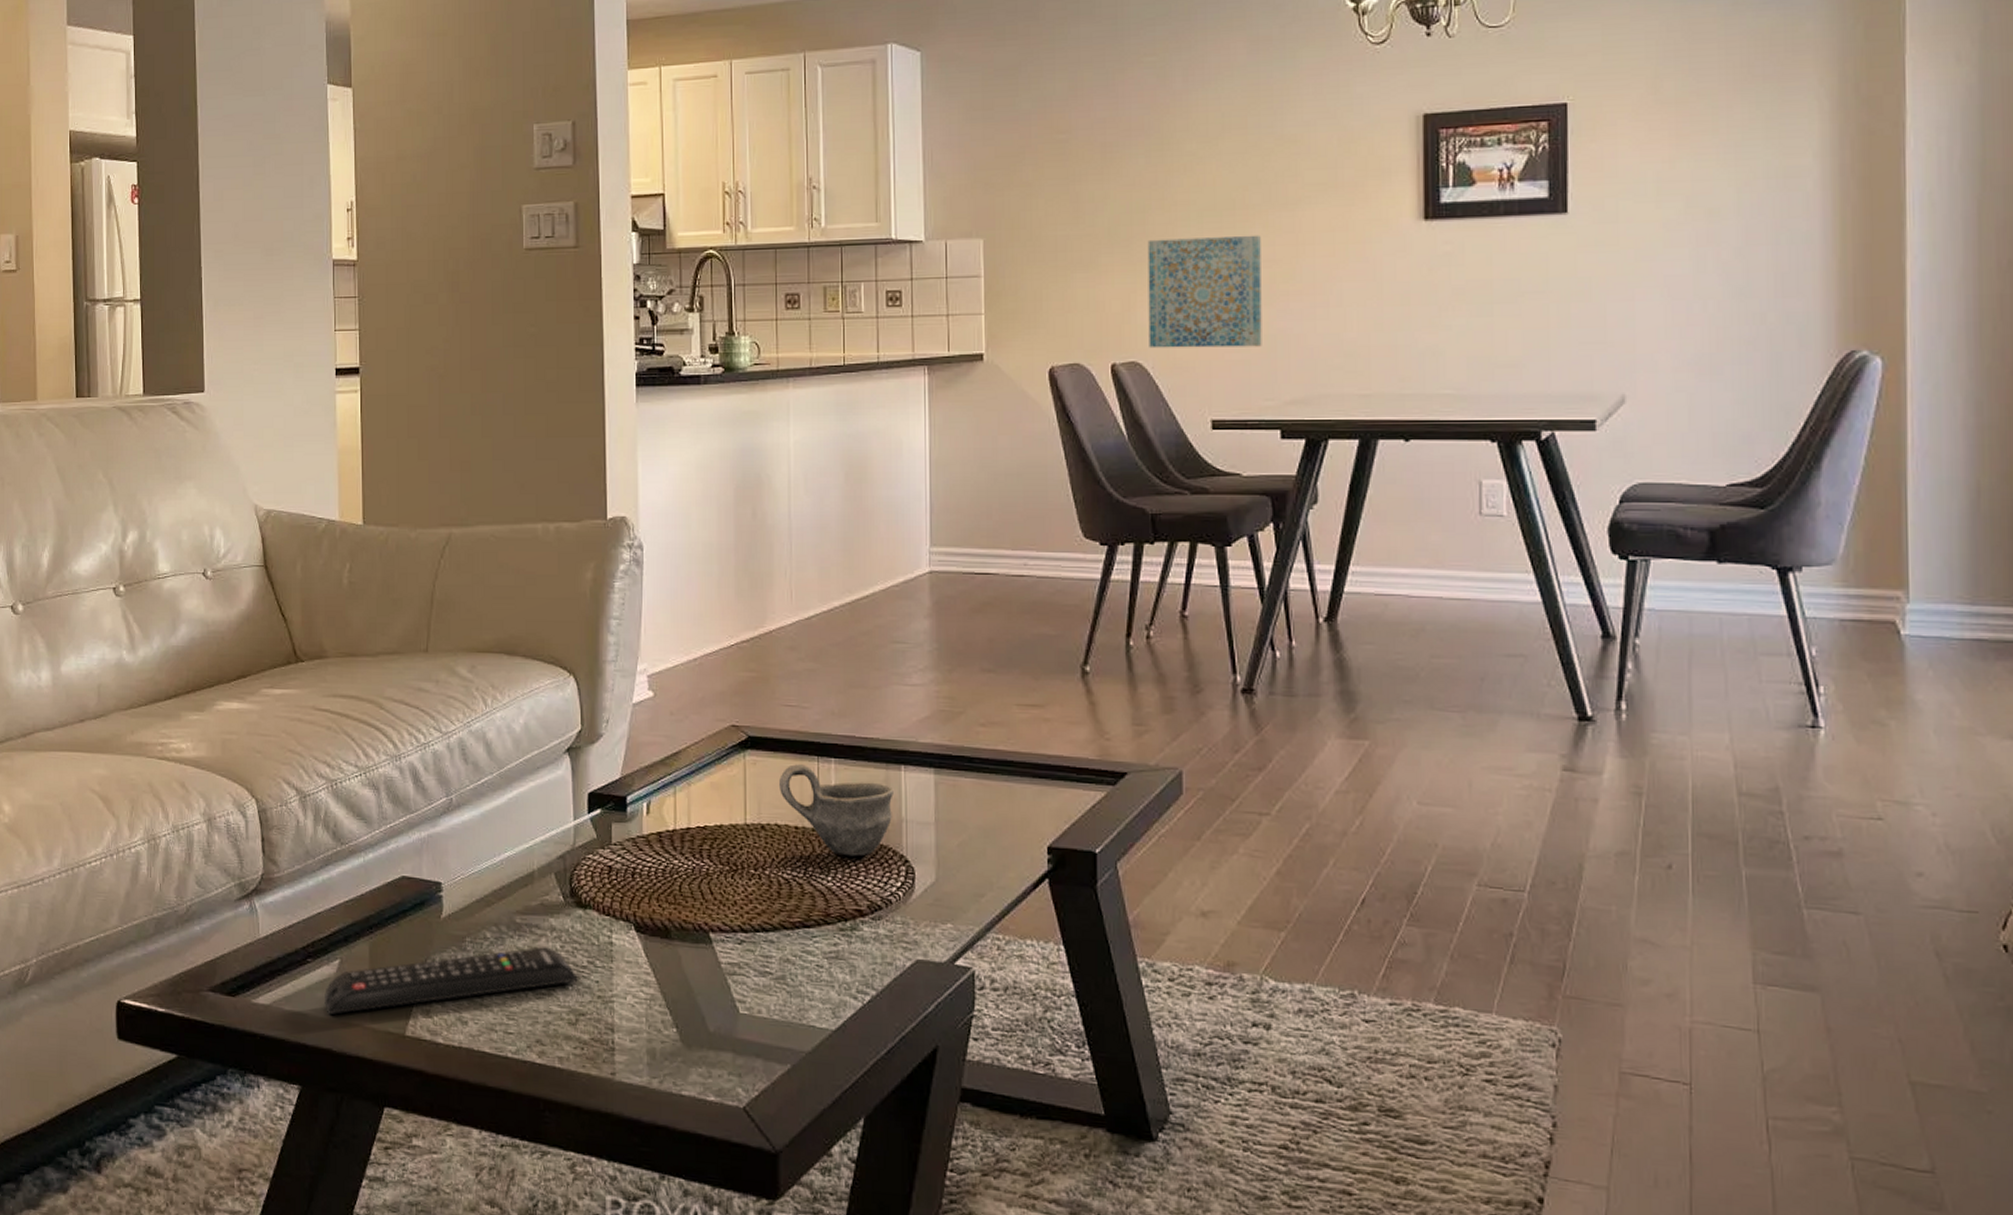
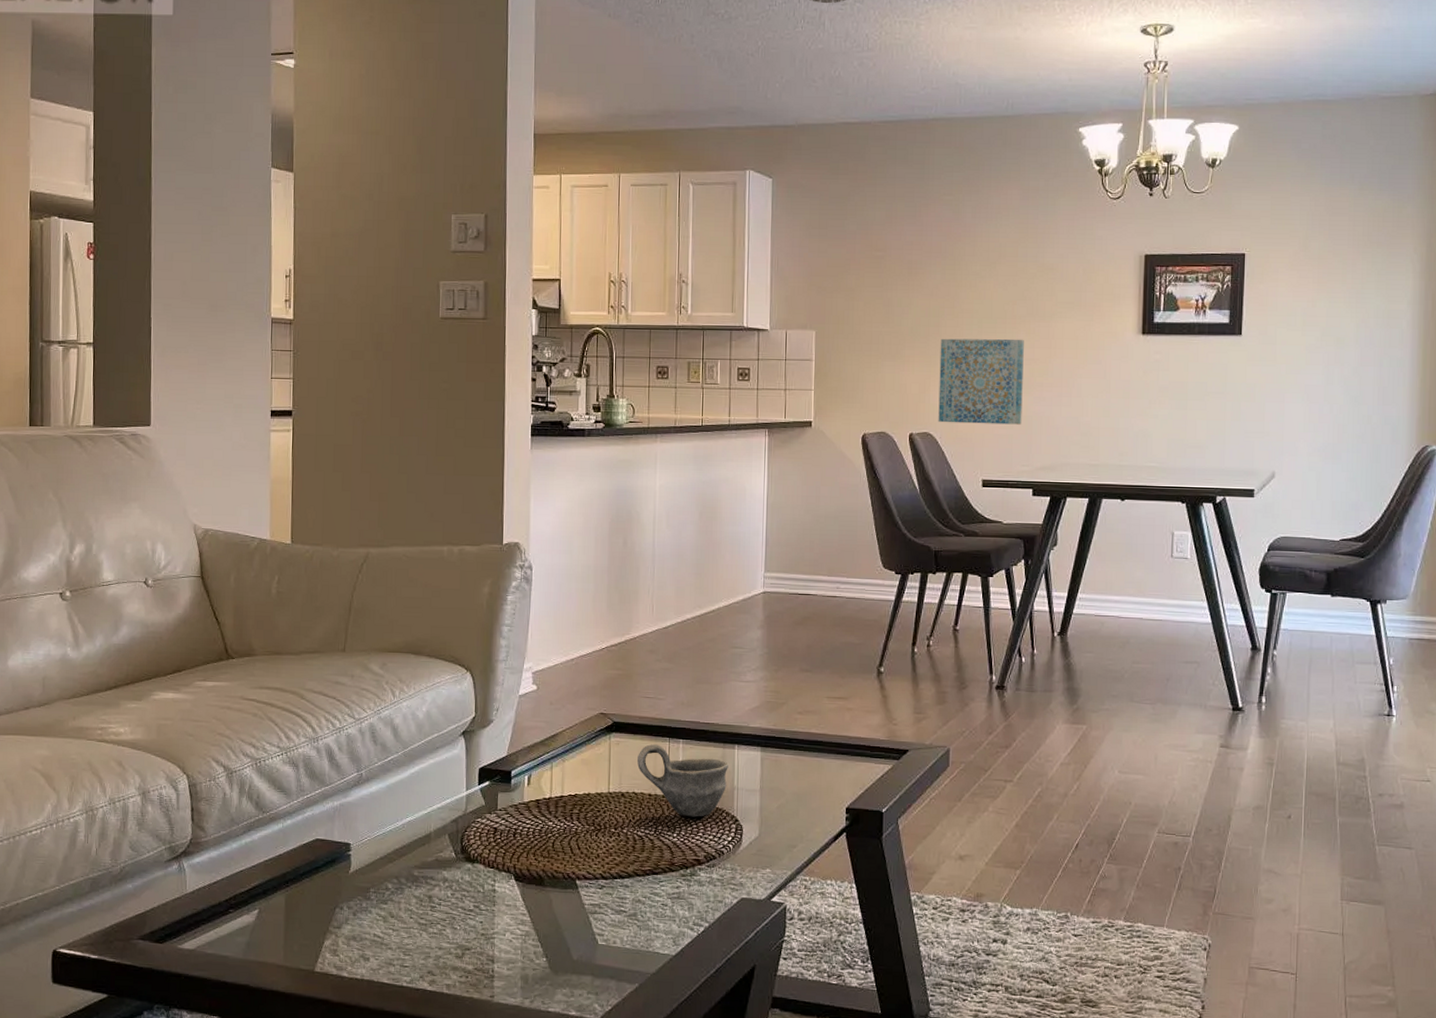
remote control: present [325,947,578,1015] -> none [244,895,465,957]

